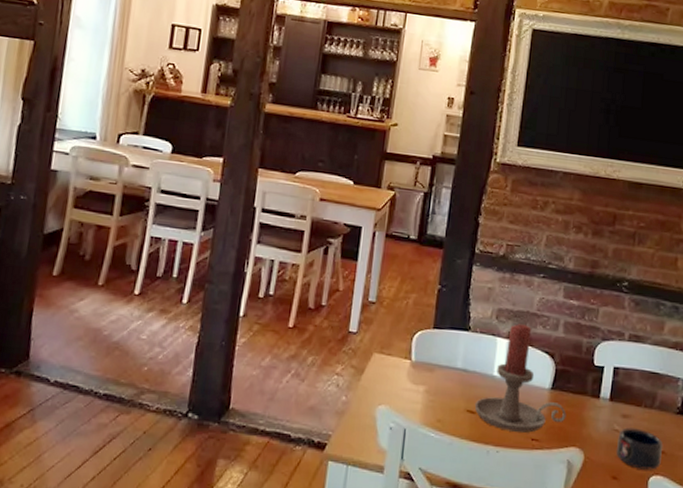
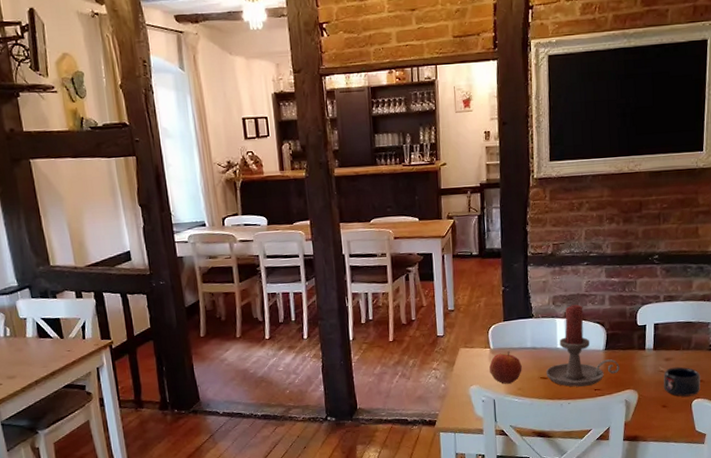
apple: none [405,368,447,411] -> present [489,351,522,384]

